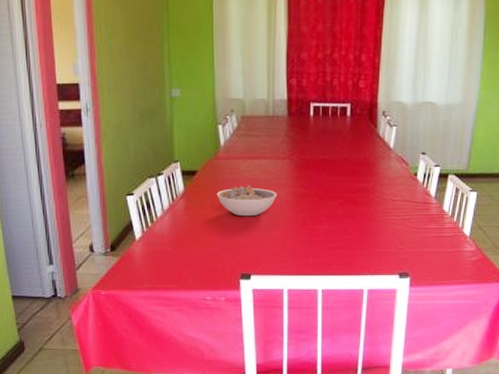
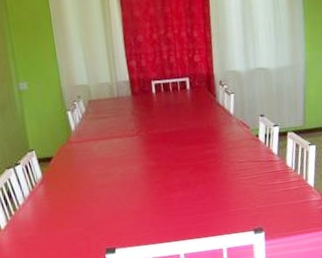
bowl: present [216,185,277,217] -> none [73,164,131,195]

